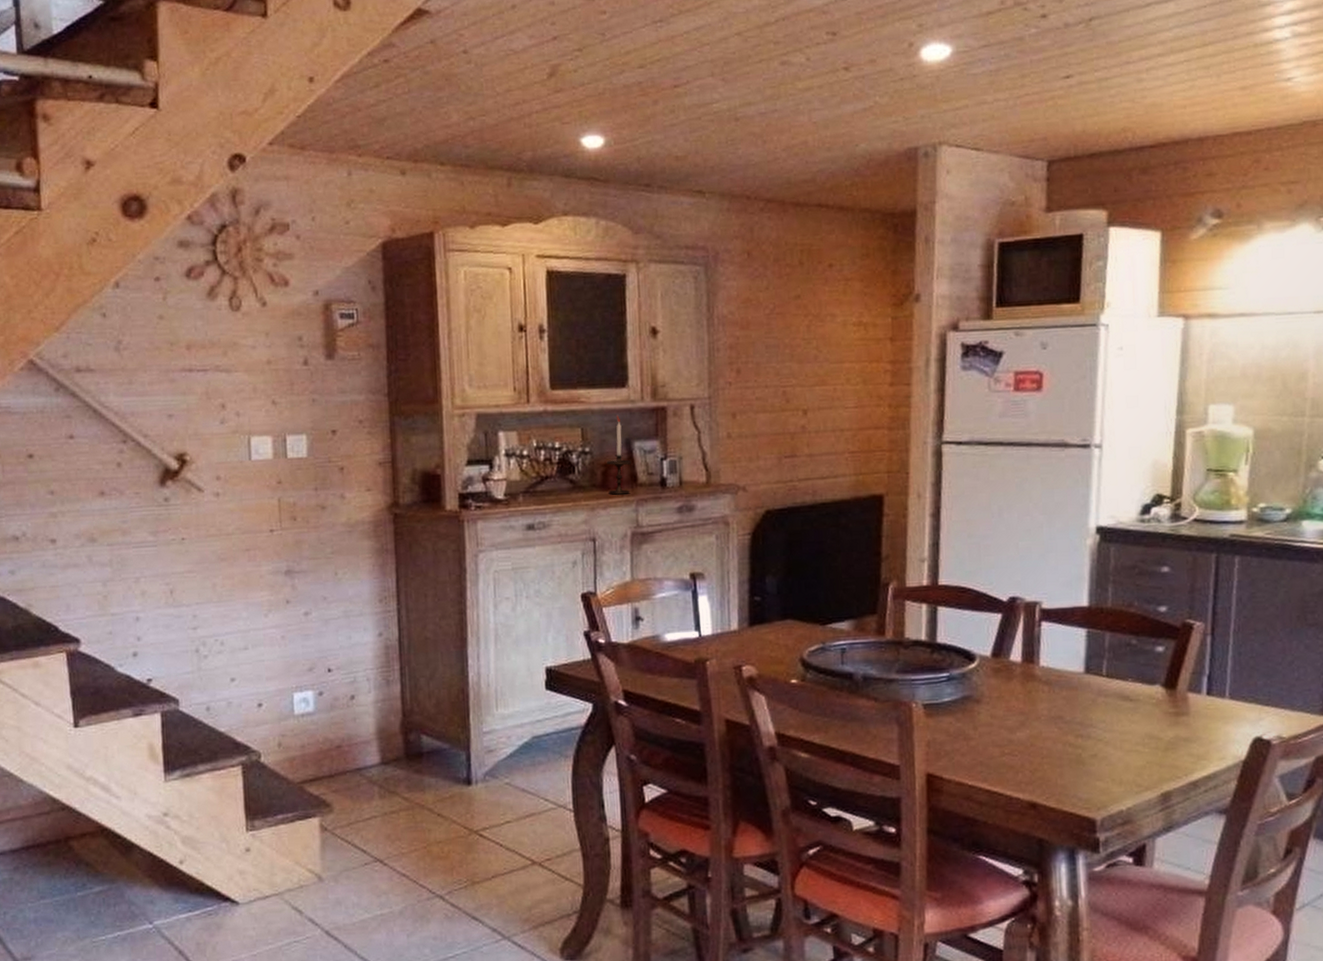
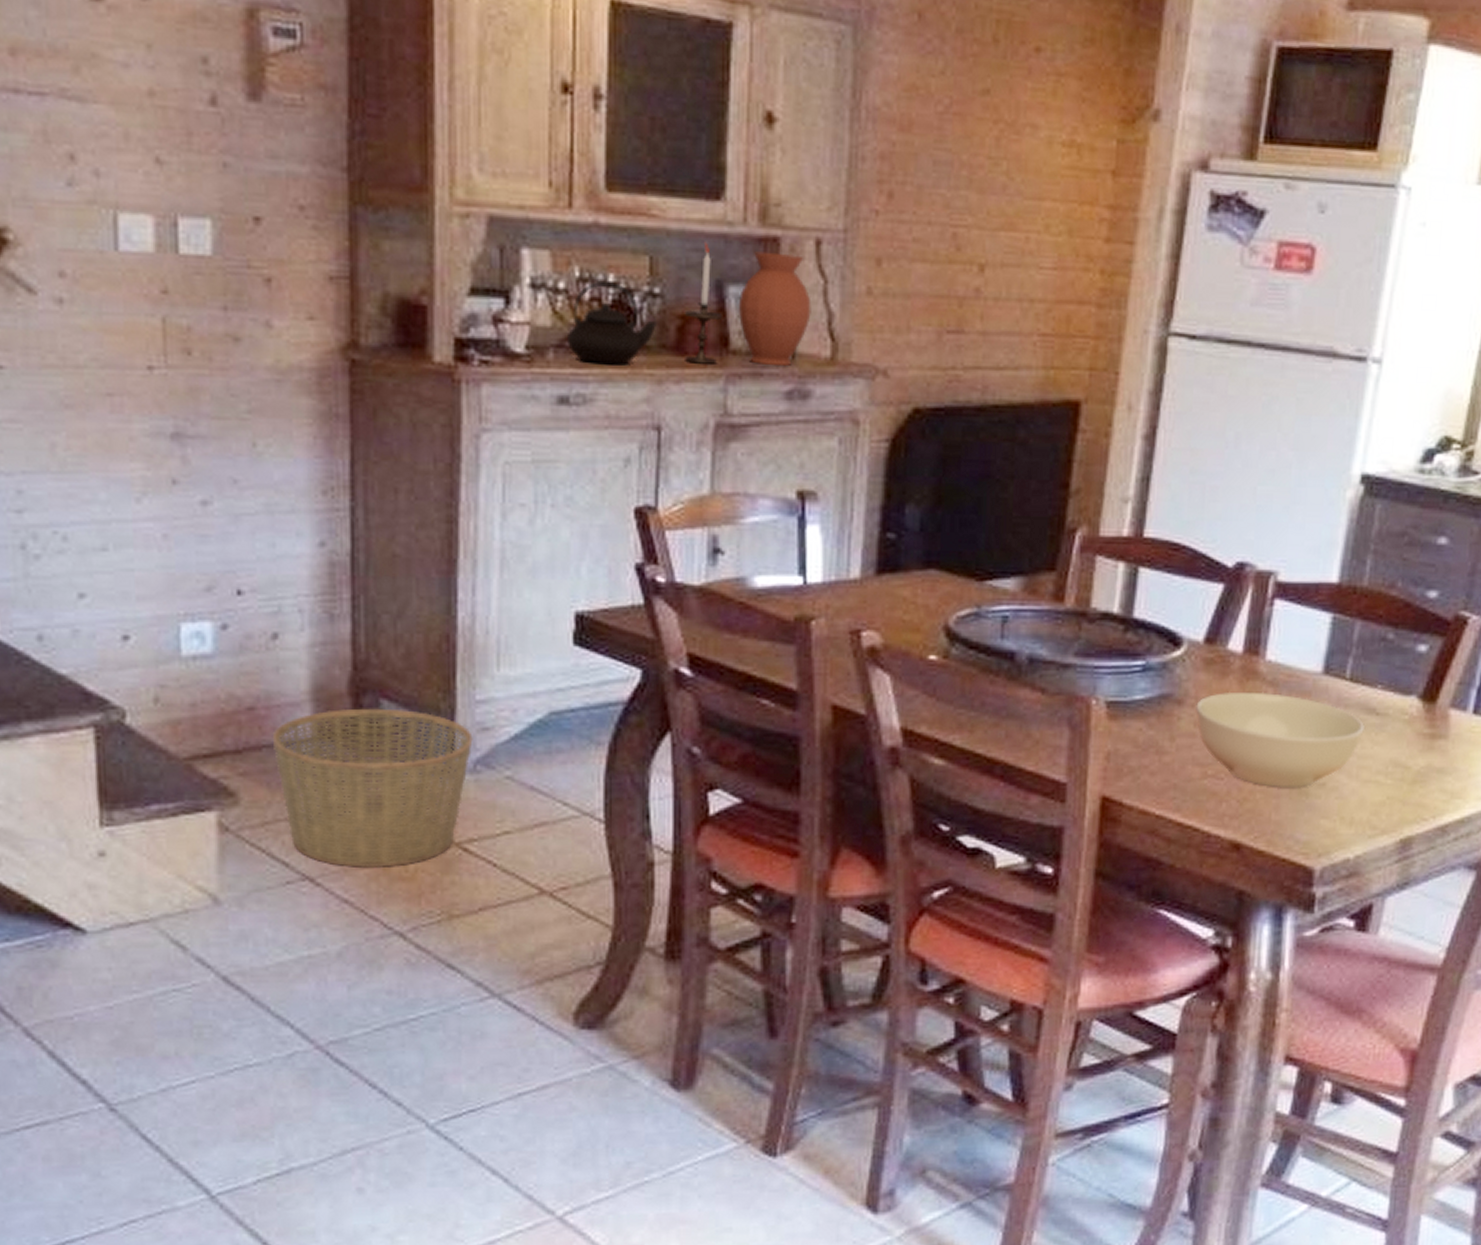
basket: none [352,741,483,852] -> present [272,708,473,869]
teapot: none [531,446,589,502] -> present [568,280,658,366]
vase: none [641,417,691,492] -> present [737,251,812,367]
bowl: none [990,689,1123,760] -> present [1196,691,1365,788]

